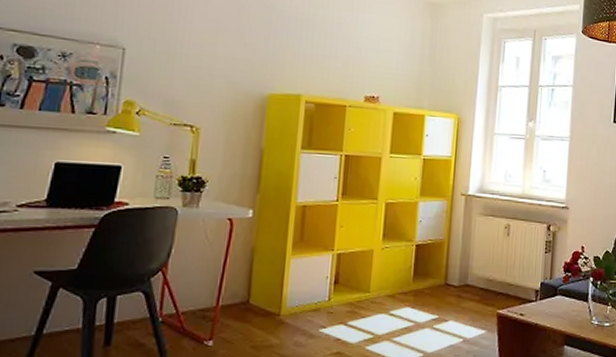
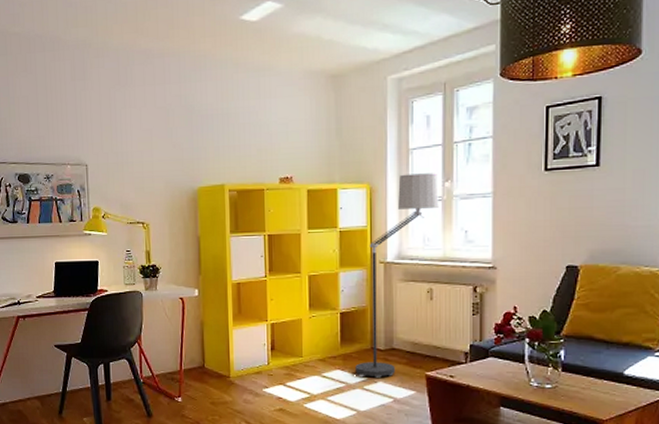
floor lamp: none [425,109,523,316] -> present [354,173,439,378]

